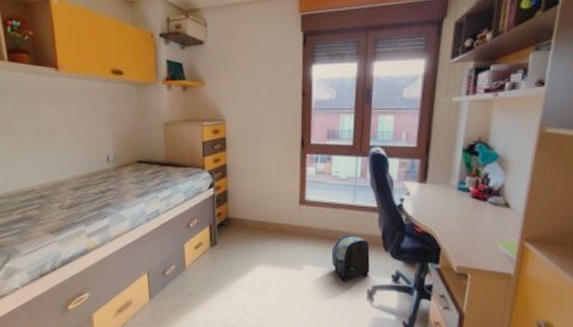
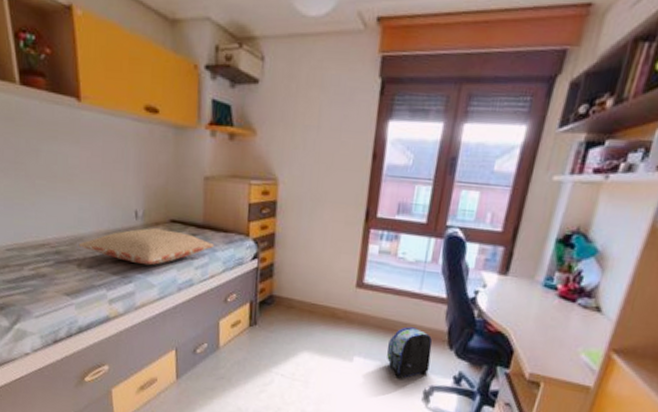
pillow: none [59,169,176,201] -> present [78,228,215,266]

